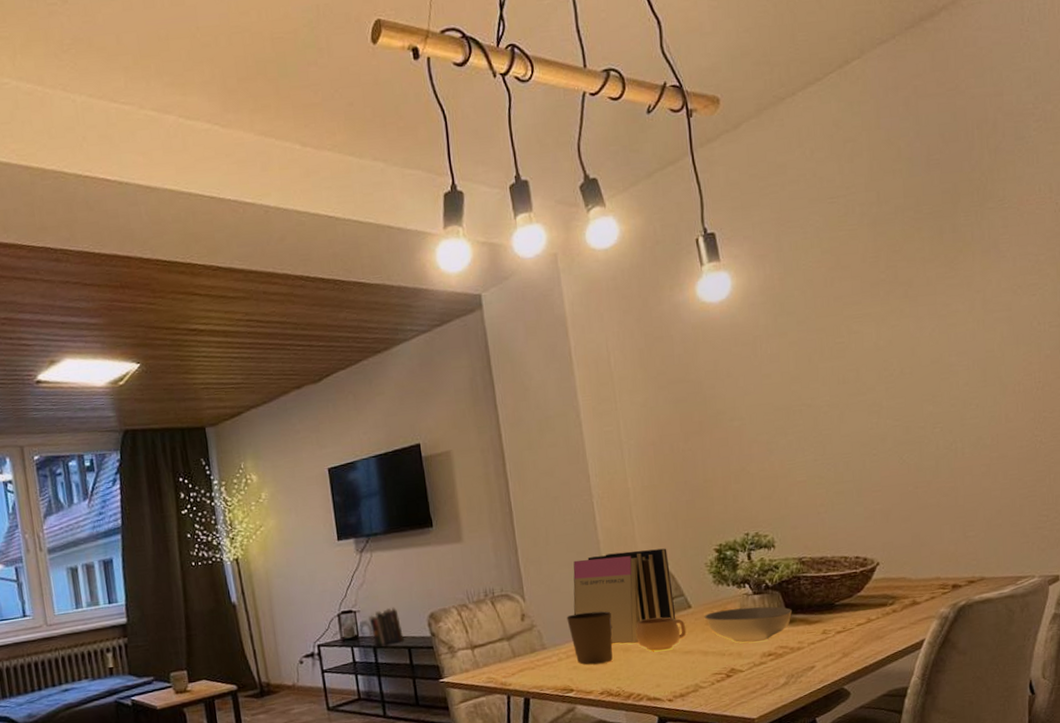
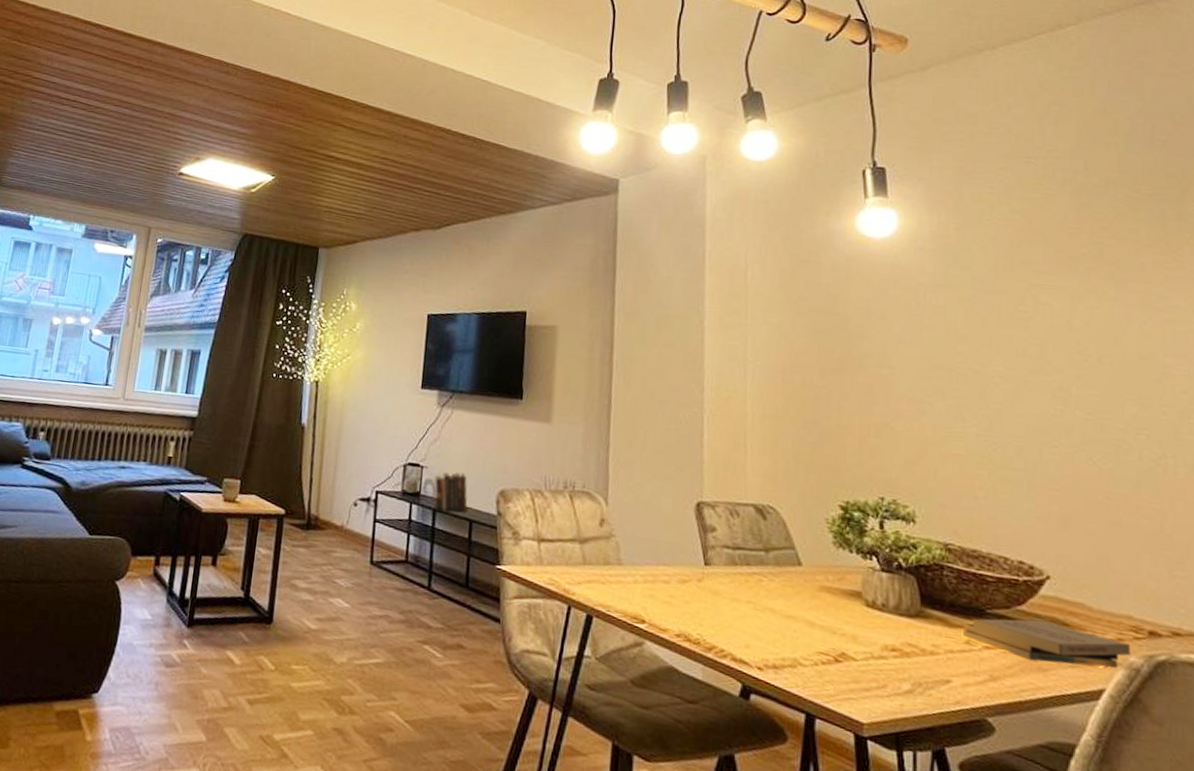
dixie cup: present [566,611,613,665] -> none [651,534,704,602]
books: present [573,548,676,644] -> none [660,475,782,590]
mug: present [636,617,687,651] -> none [730,563,792,608]
bowl: present [704,606,793,643] -> none [816,577,929,631]
books: none [819,598,941,633] -> present [962,618,1131,669]

